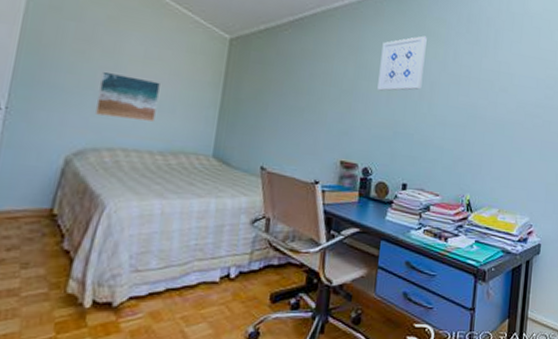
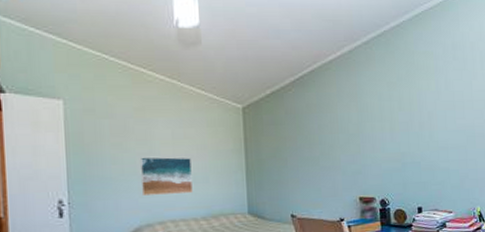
wall art: present [377,35,427,91] -> none [378,71,421,129]

